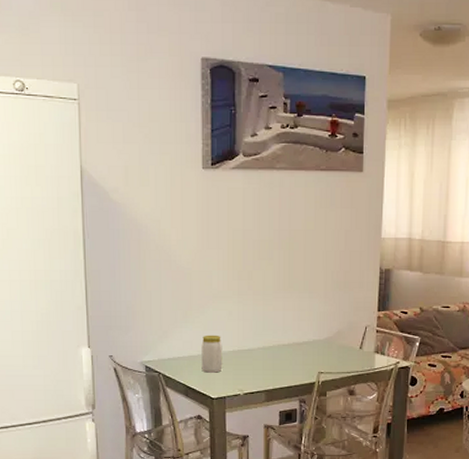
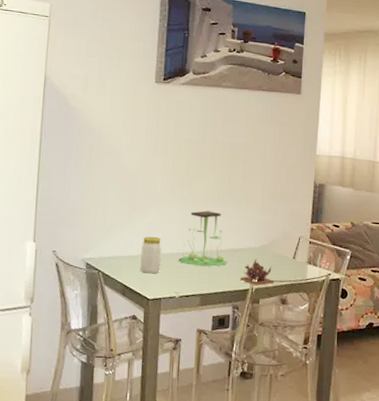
plant: none [240,305,342,378] -> present [178,210,275,286]

